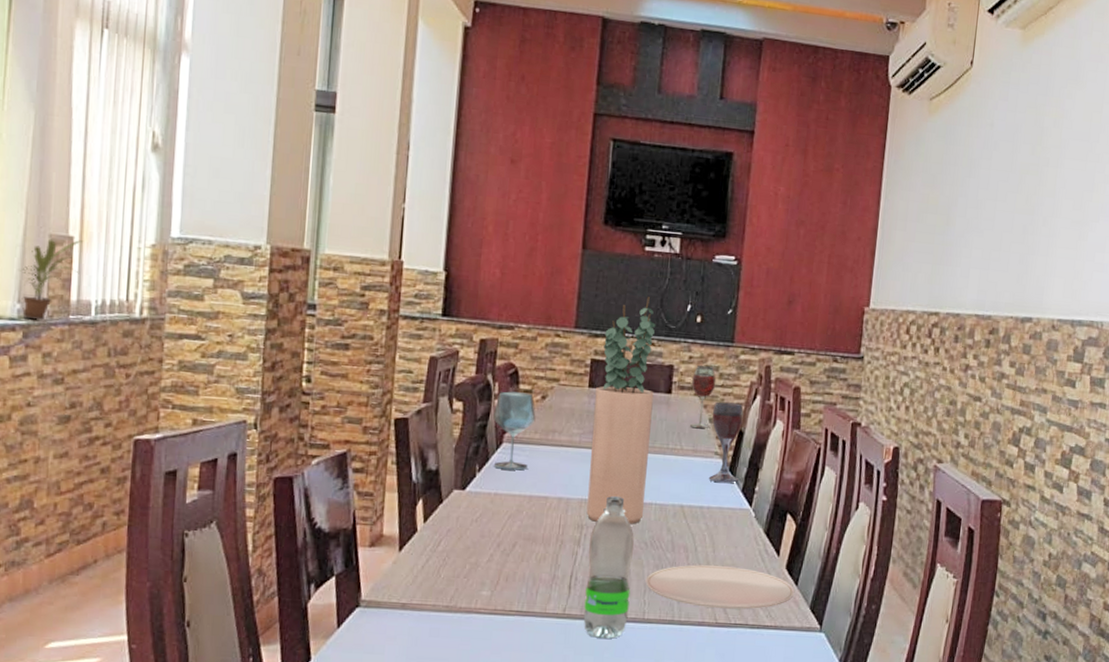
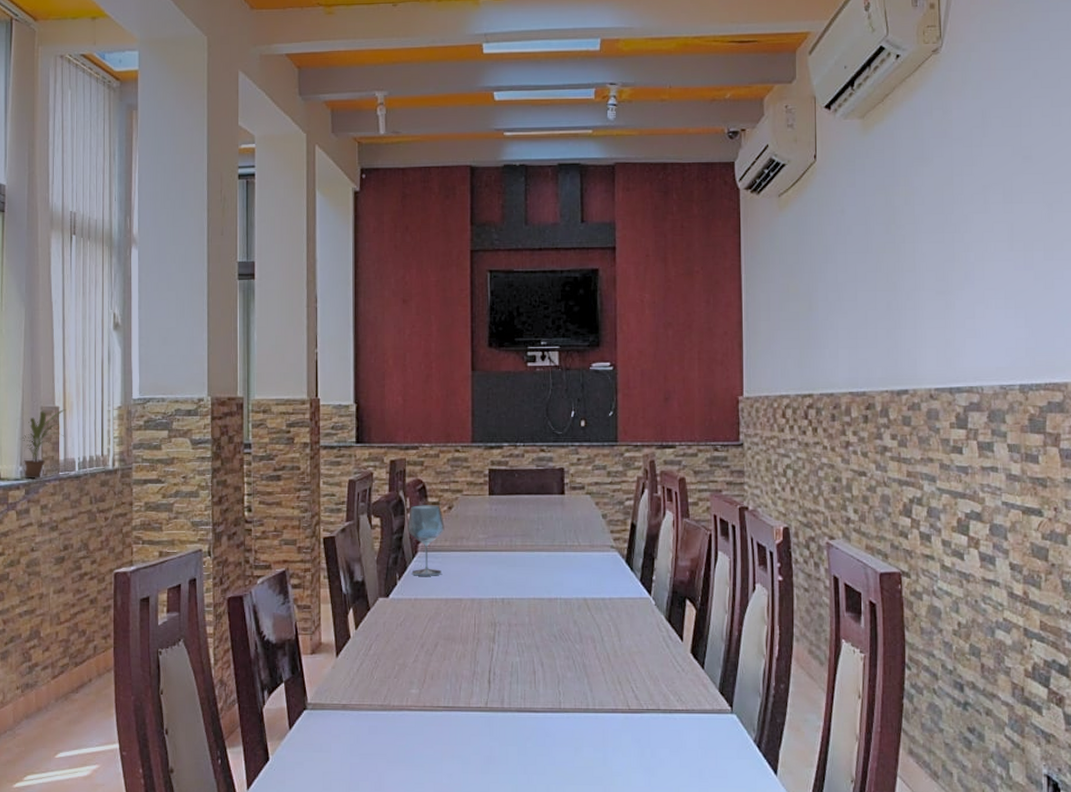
bottle: present [583,496,634,639] -> none [504,594,545,729]
vase: present [586,297,656,524] -> none [496,408,551,619]
plate: present [645,564,795,610] -> none [558,654,702,695]
wineglass: present [690,365,717,429] -> none [582,465,605,525]
cup: present [708,401,744,484] -> none [604,498,637,575]

